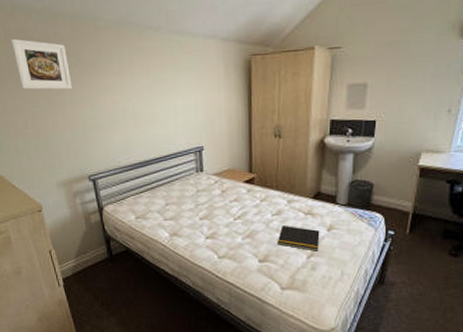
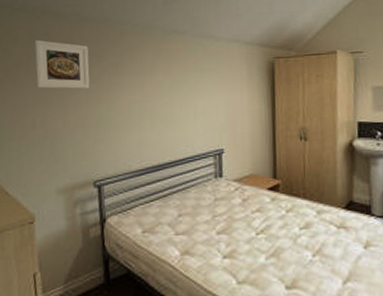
notepad: present [277,225,320,251] -> none [306,240,356,275]

